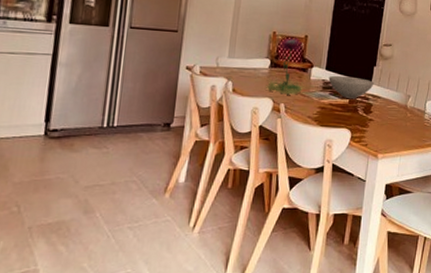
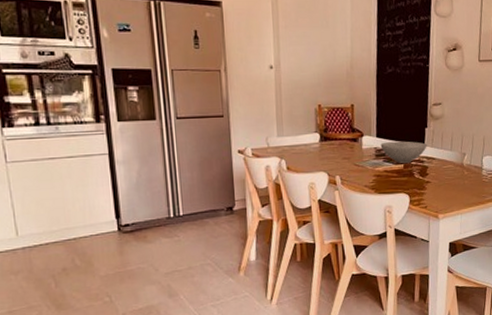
flower: present [266,37,304,95] -> none [319,107,357,167]

